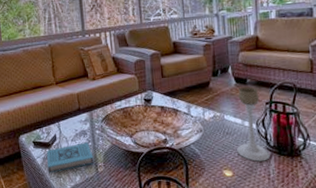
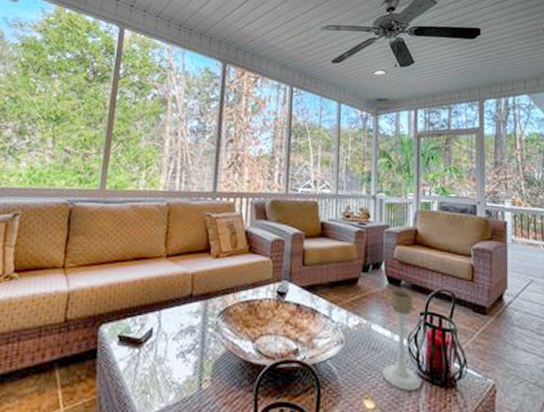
book: present [46,142,94,174] -> none [131,344,199,386]

